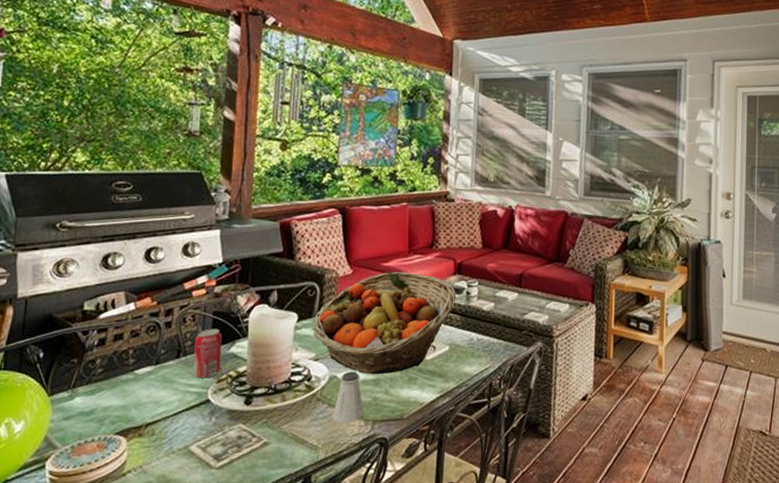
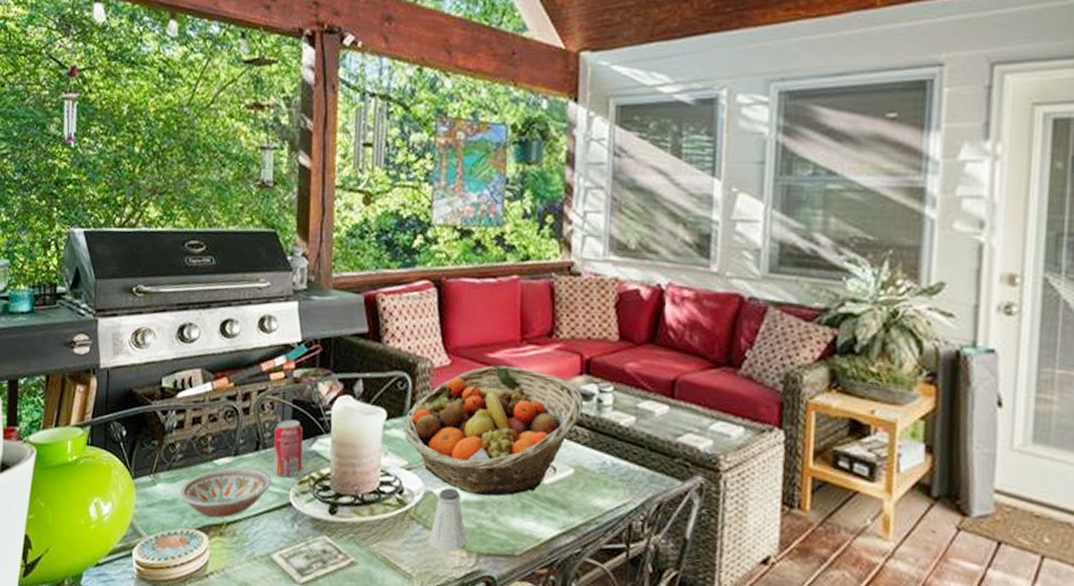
bowl: none [98,373,192,422] -> present [179,466,272,518]

